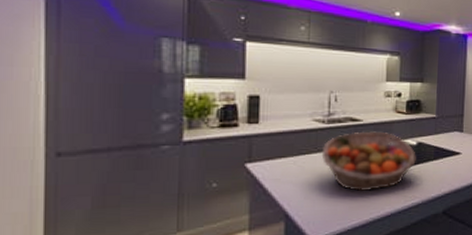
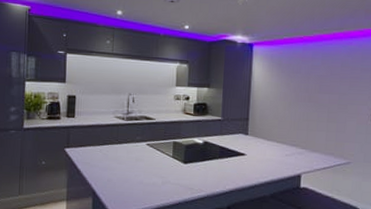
fruit basket: present [321,131,416,191] -> none [121,129,202,180]

